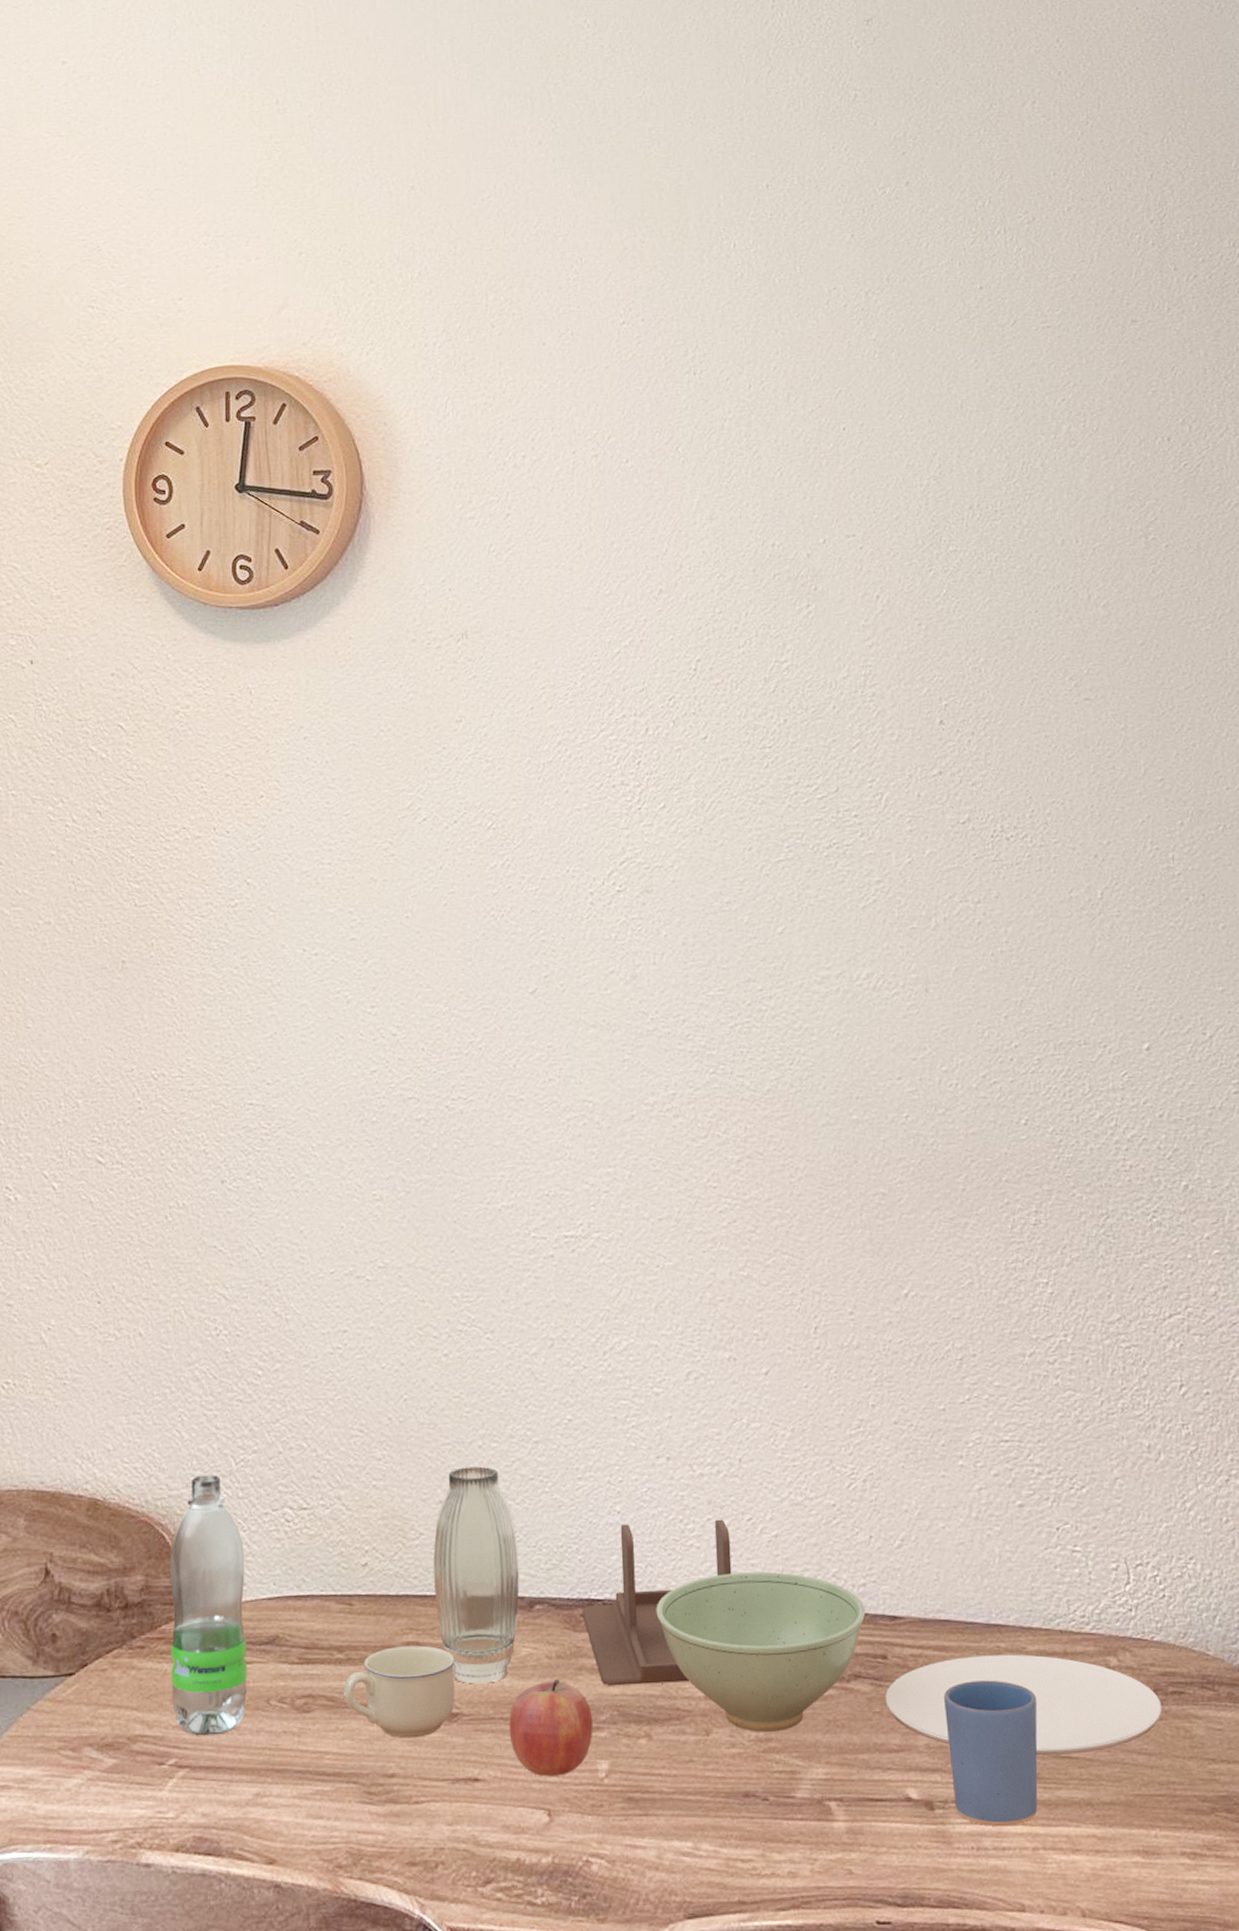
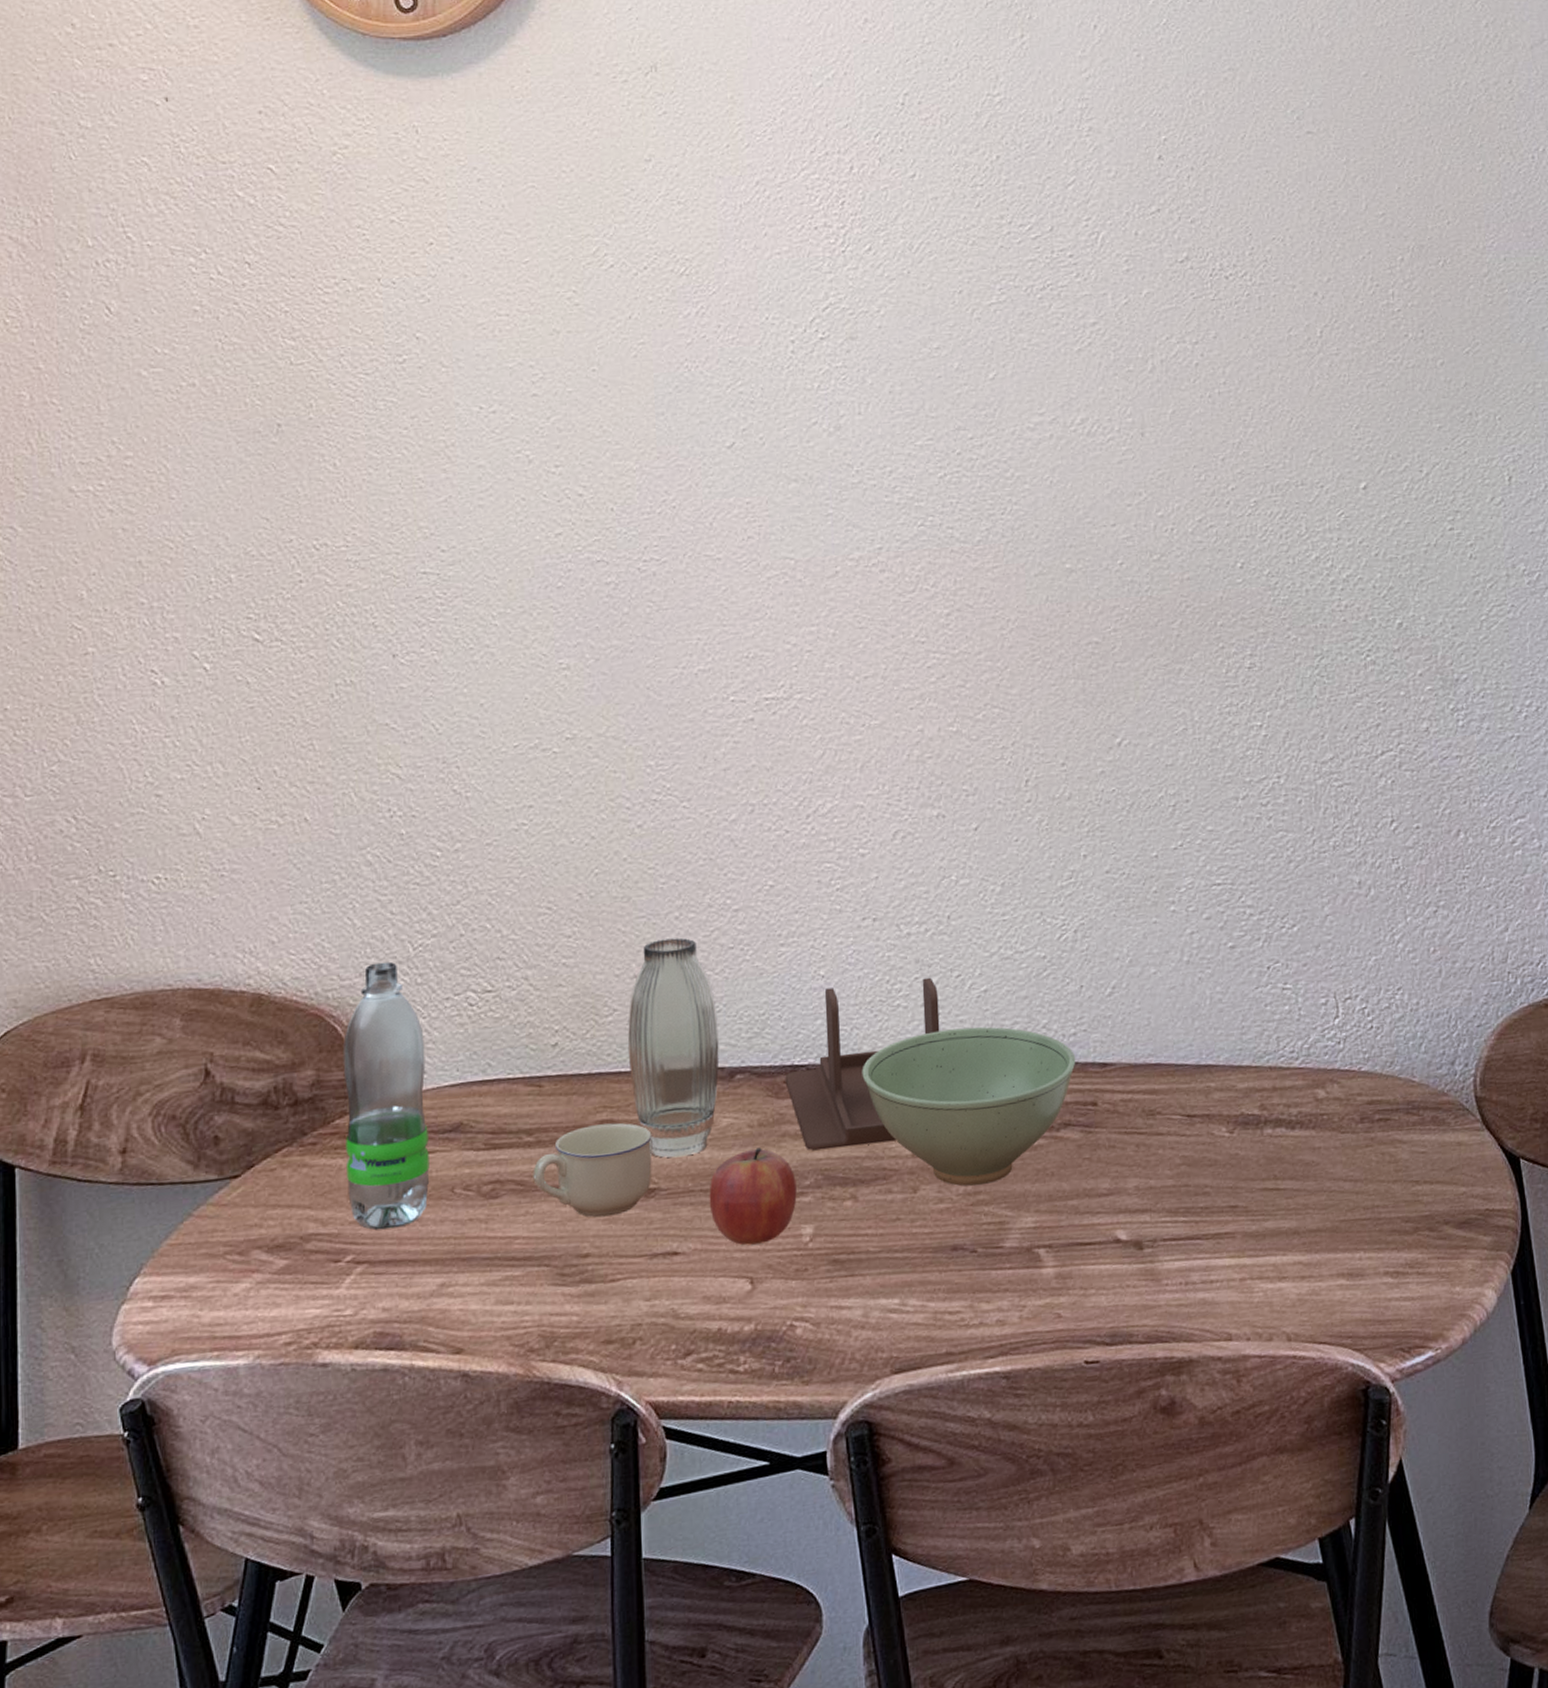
plate: present [885,1654,1163,1756] -> none [1094,1092,1369,1190]
mug: present [944,1680,1038,1827] -> none [1154,1119,1246,1262]

